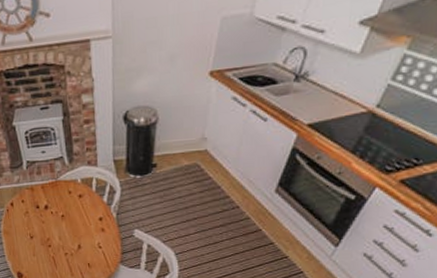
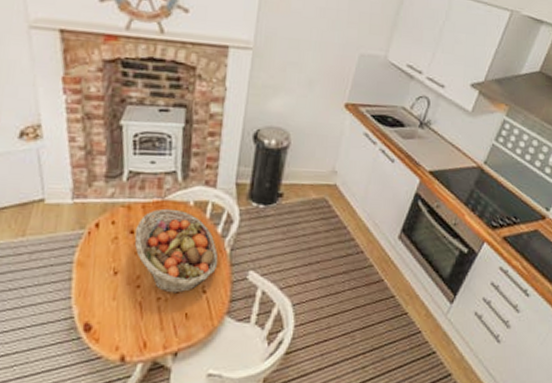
fruit basket: none [39,186,108,249] -> present [134,208,219,293]

